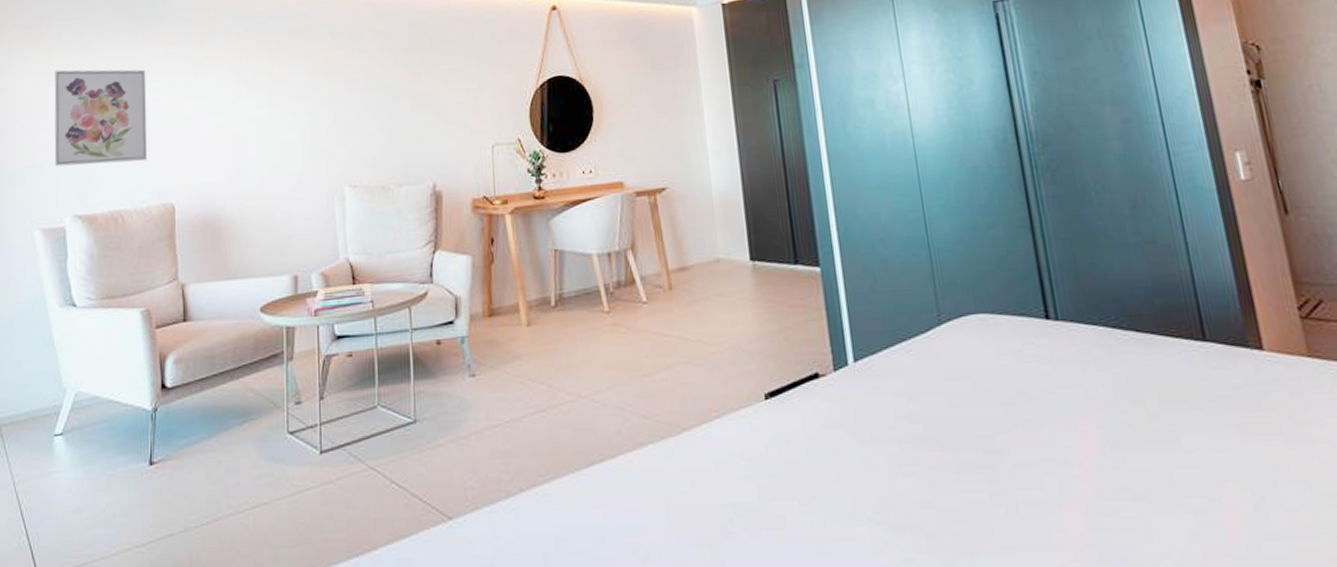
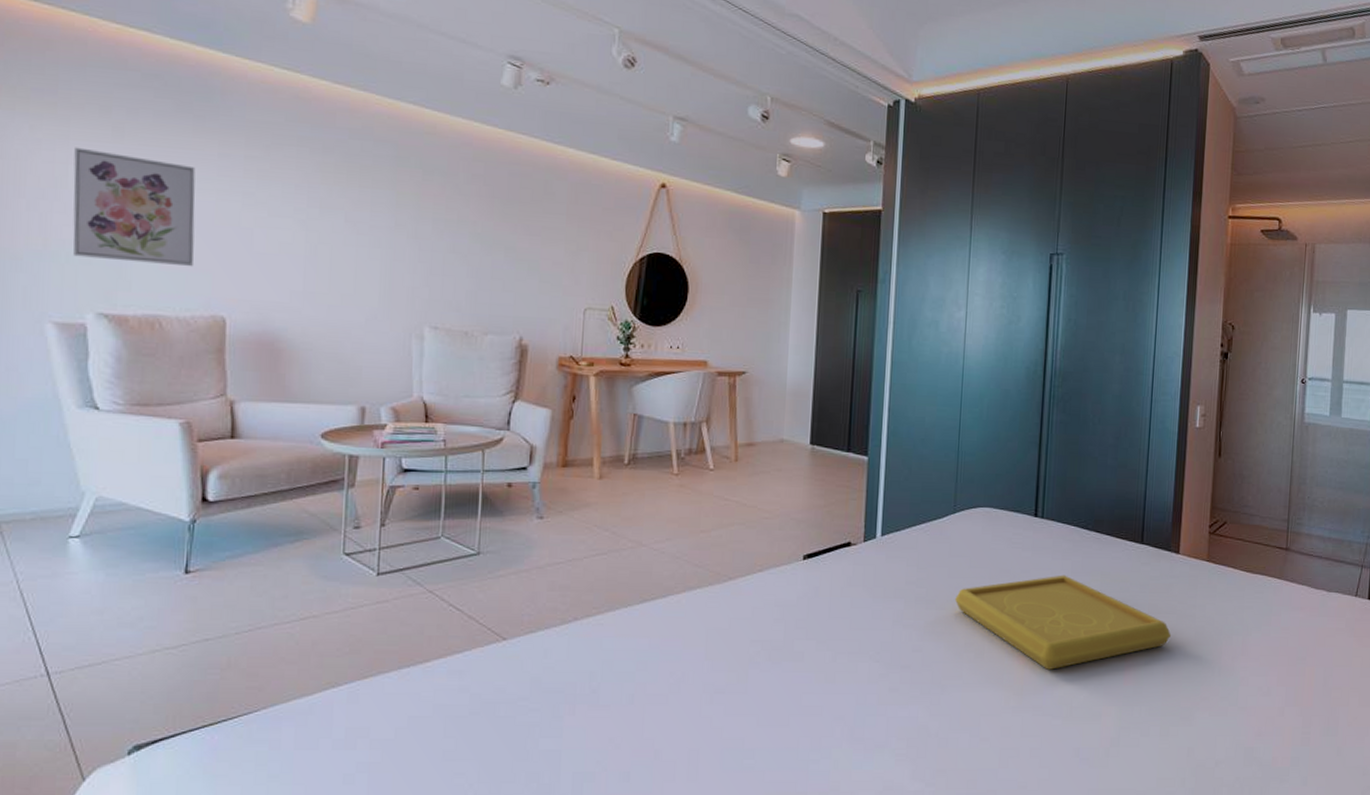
serving tray: none [962,392,1282,524] -> present [954,575,1171,670]

